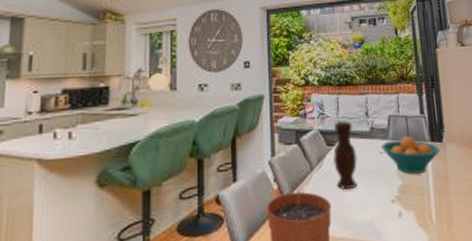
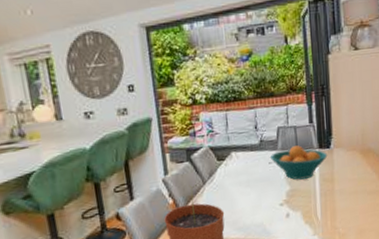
vase: present [333,120,357,190] -> none [224,135,248,198]

